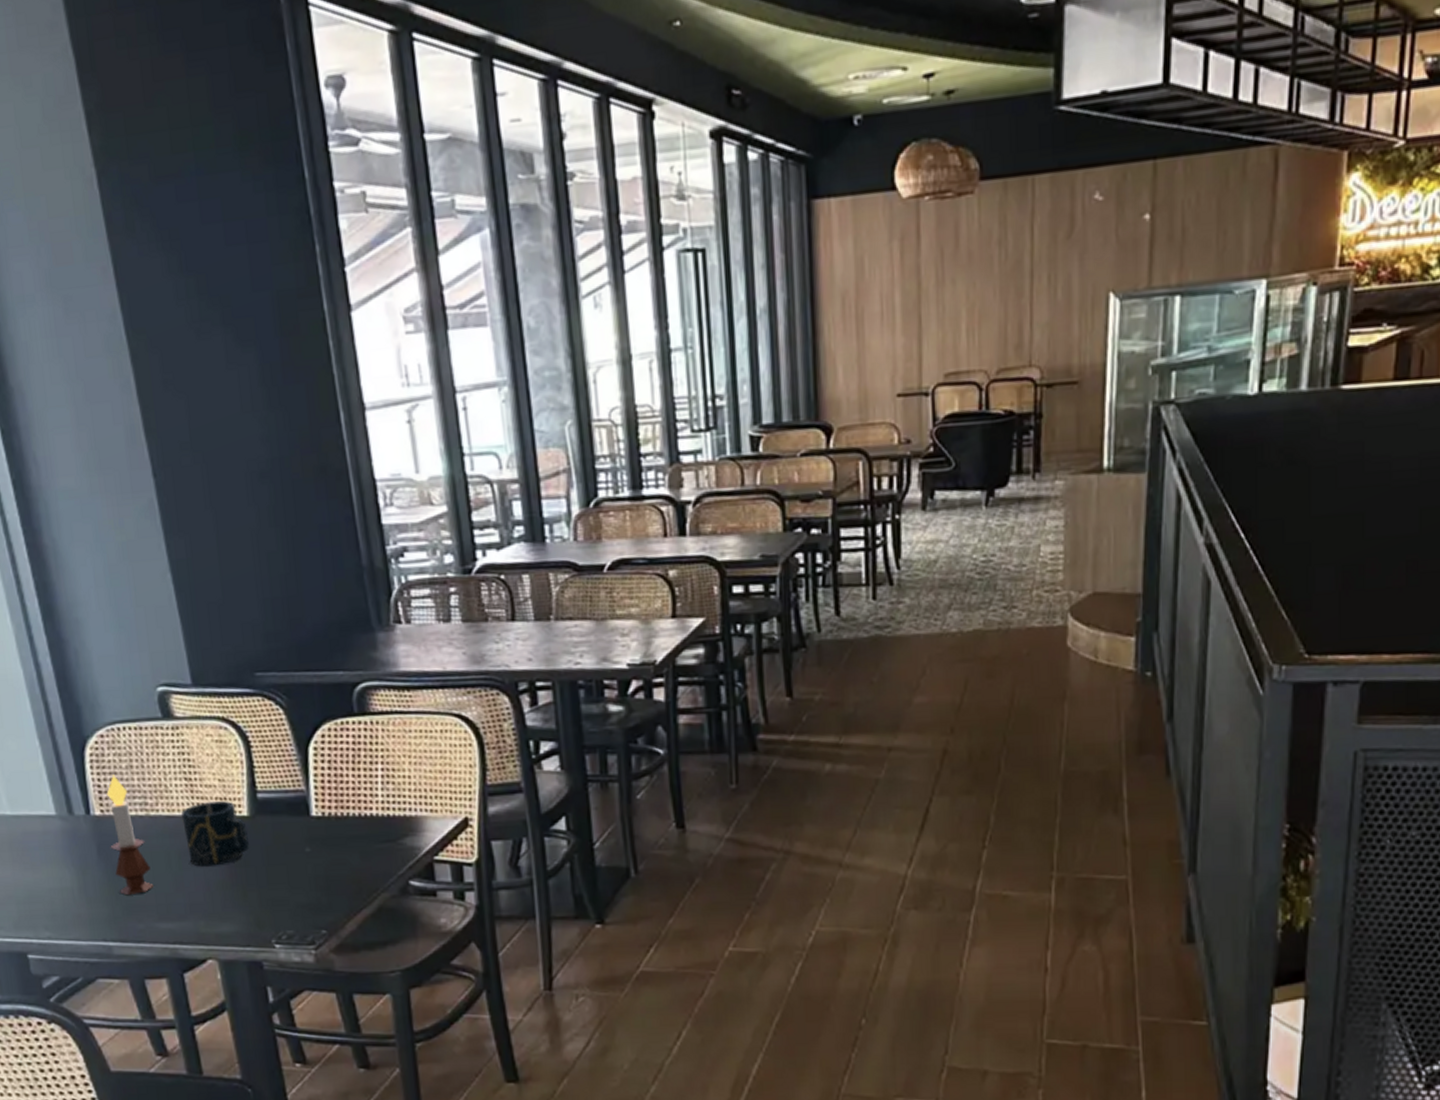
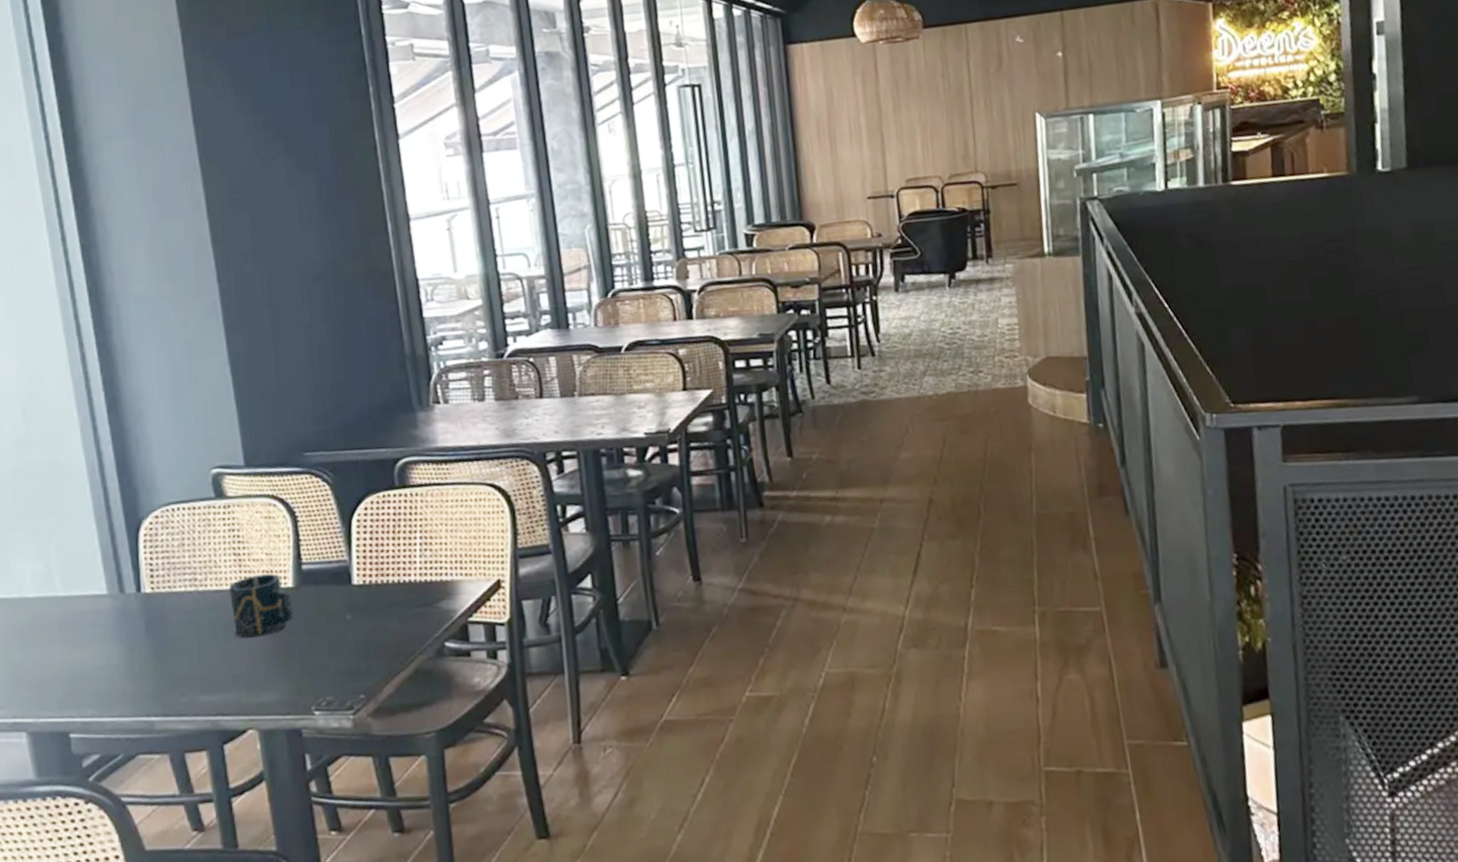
candle: present [106,775,154,895] -> none [158,553,199,669]

